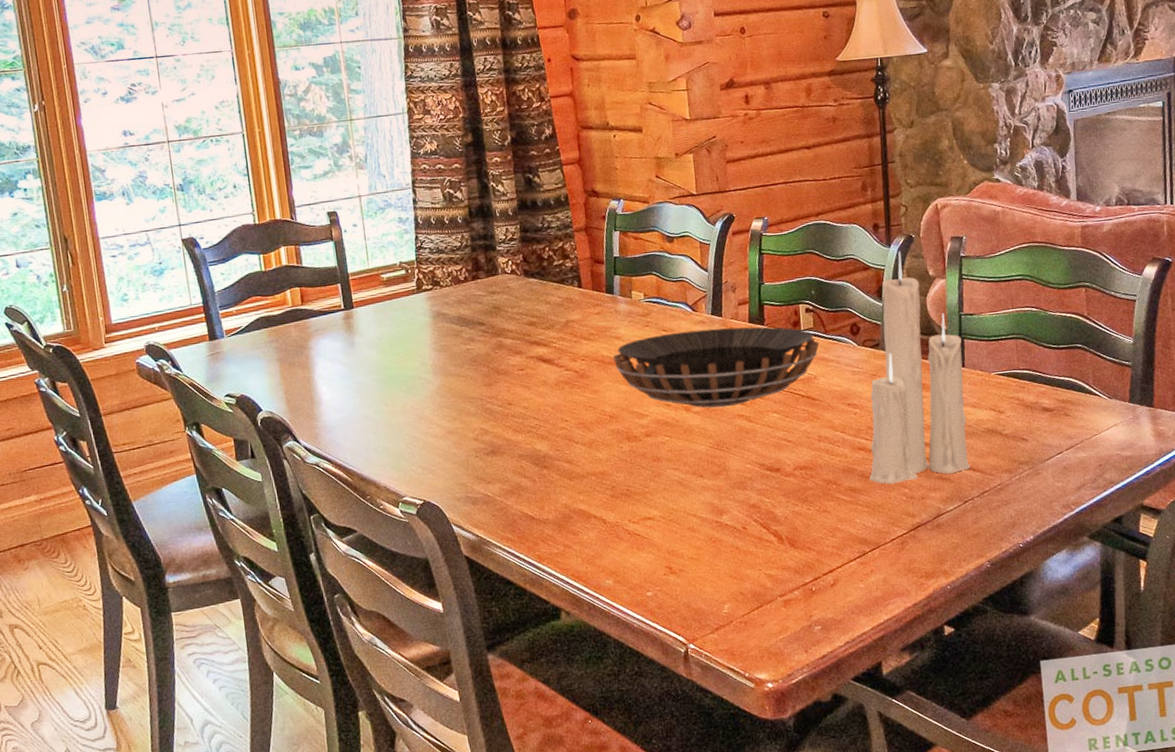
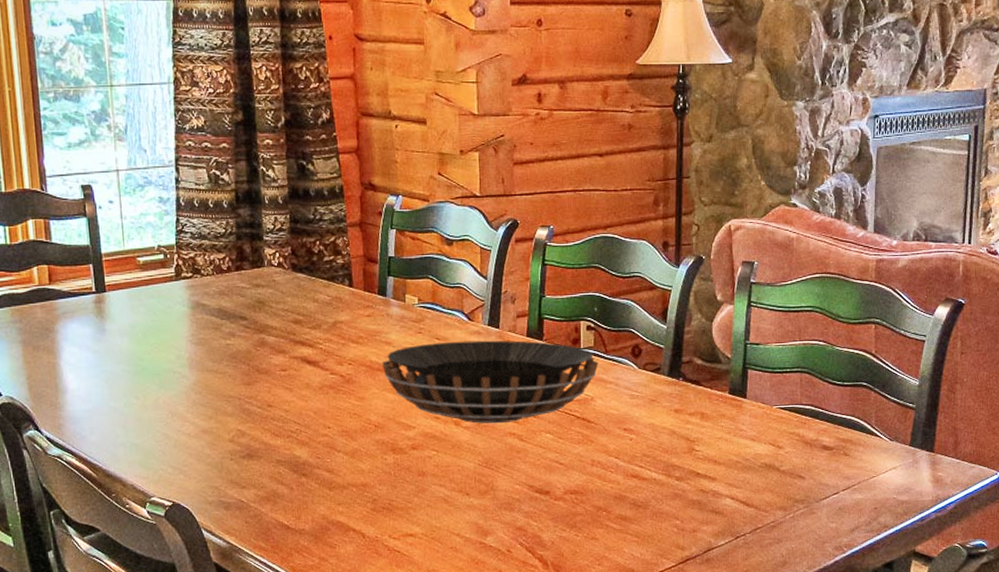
candle: present [869,251,971,485] -> none [641,272,745,515]

